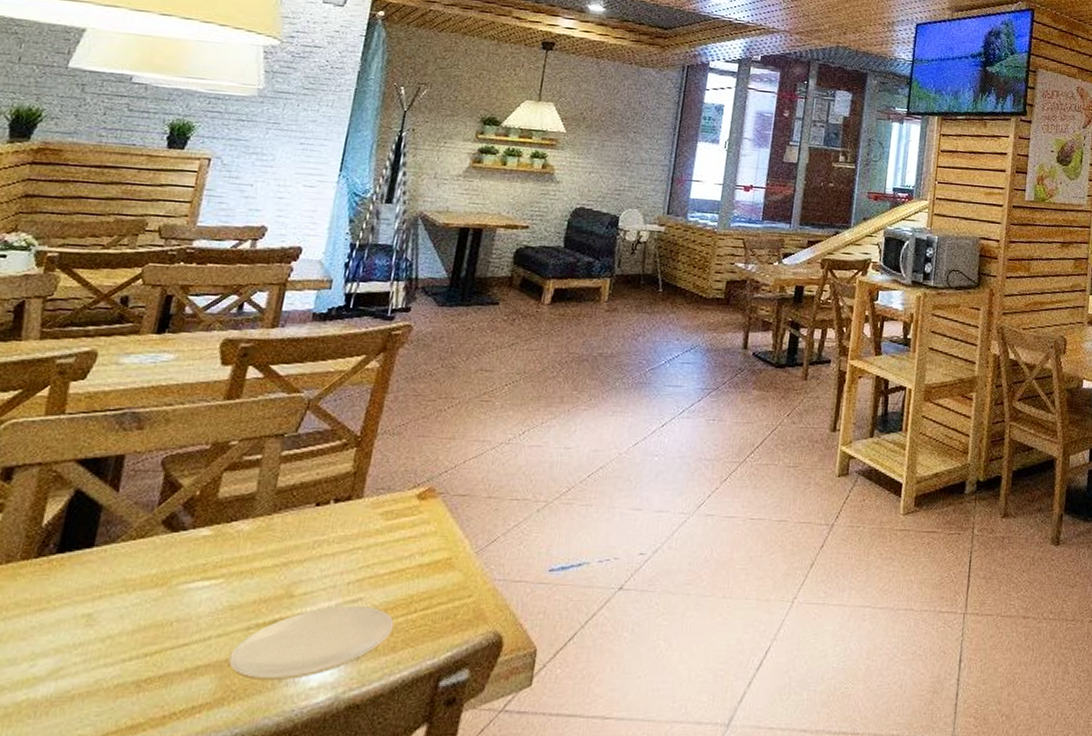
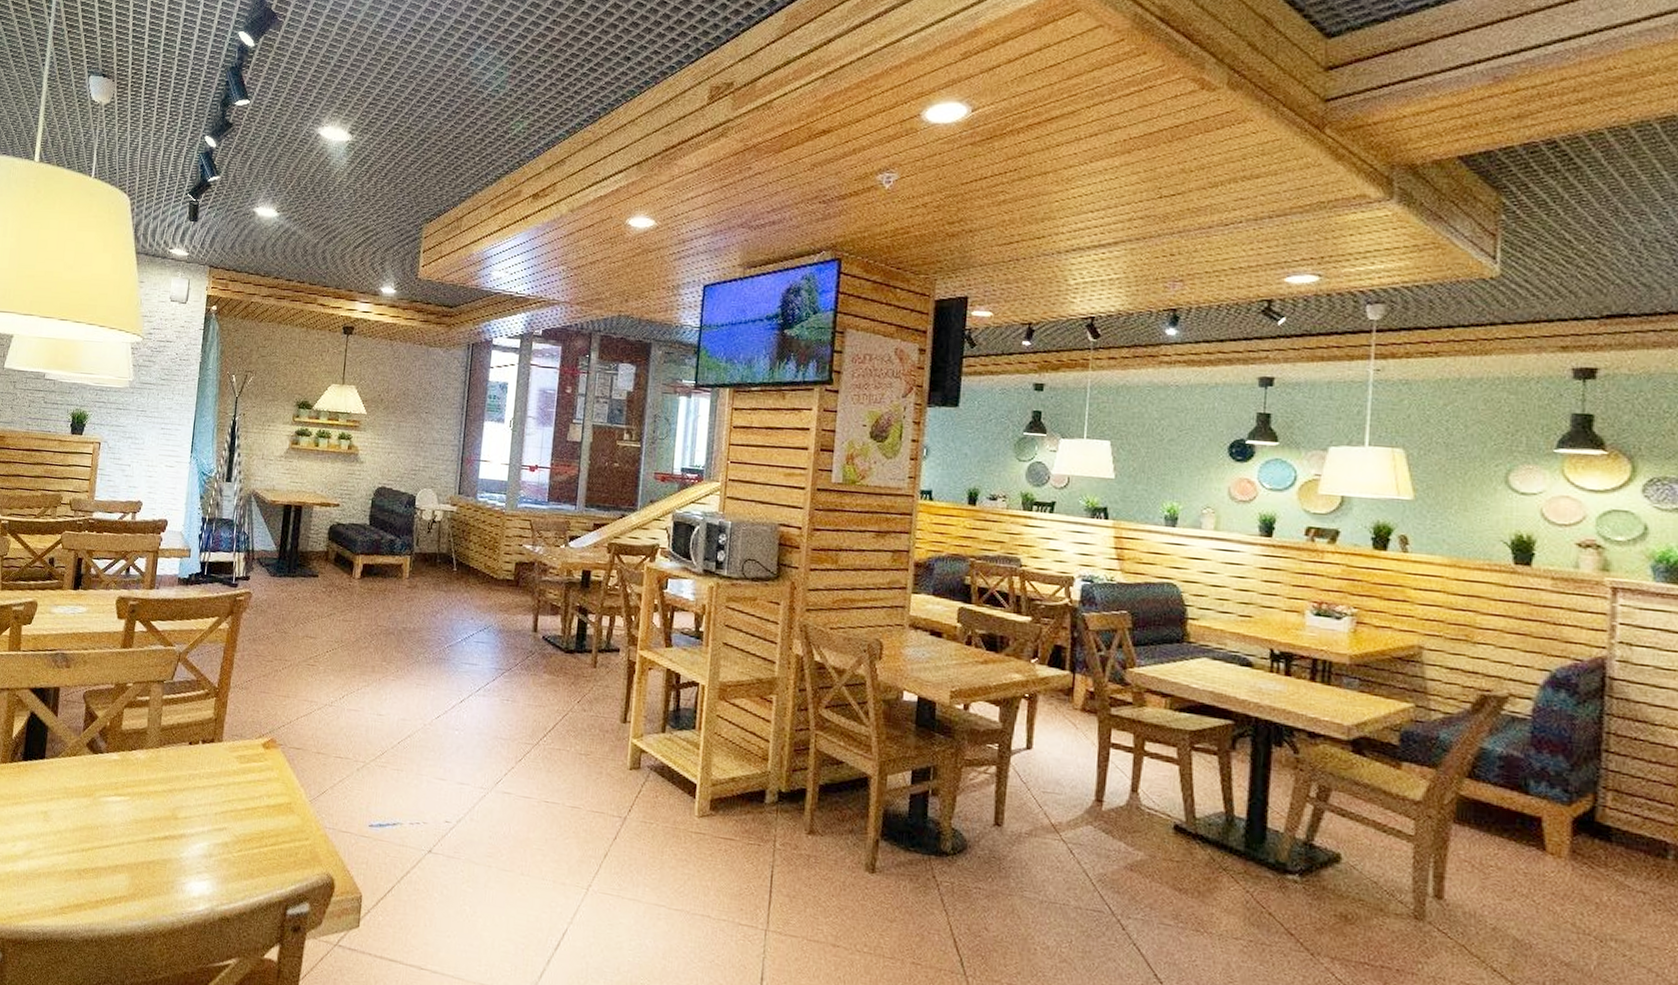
plate: present [228,607,395,681] -> none [137,832,251,888]

